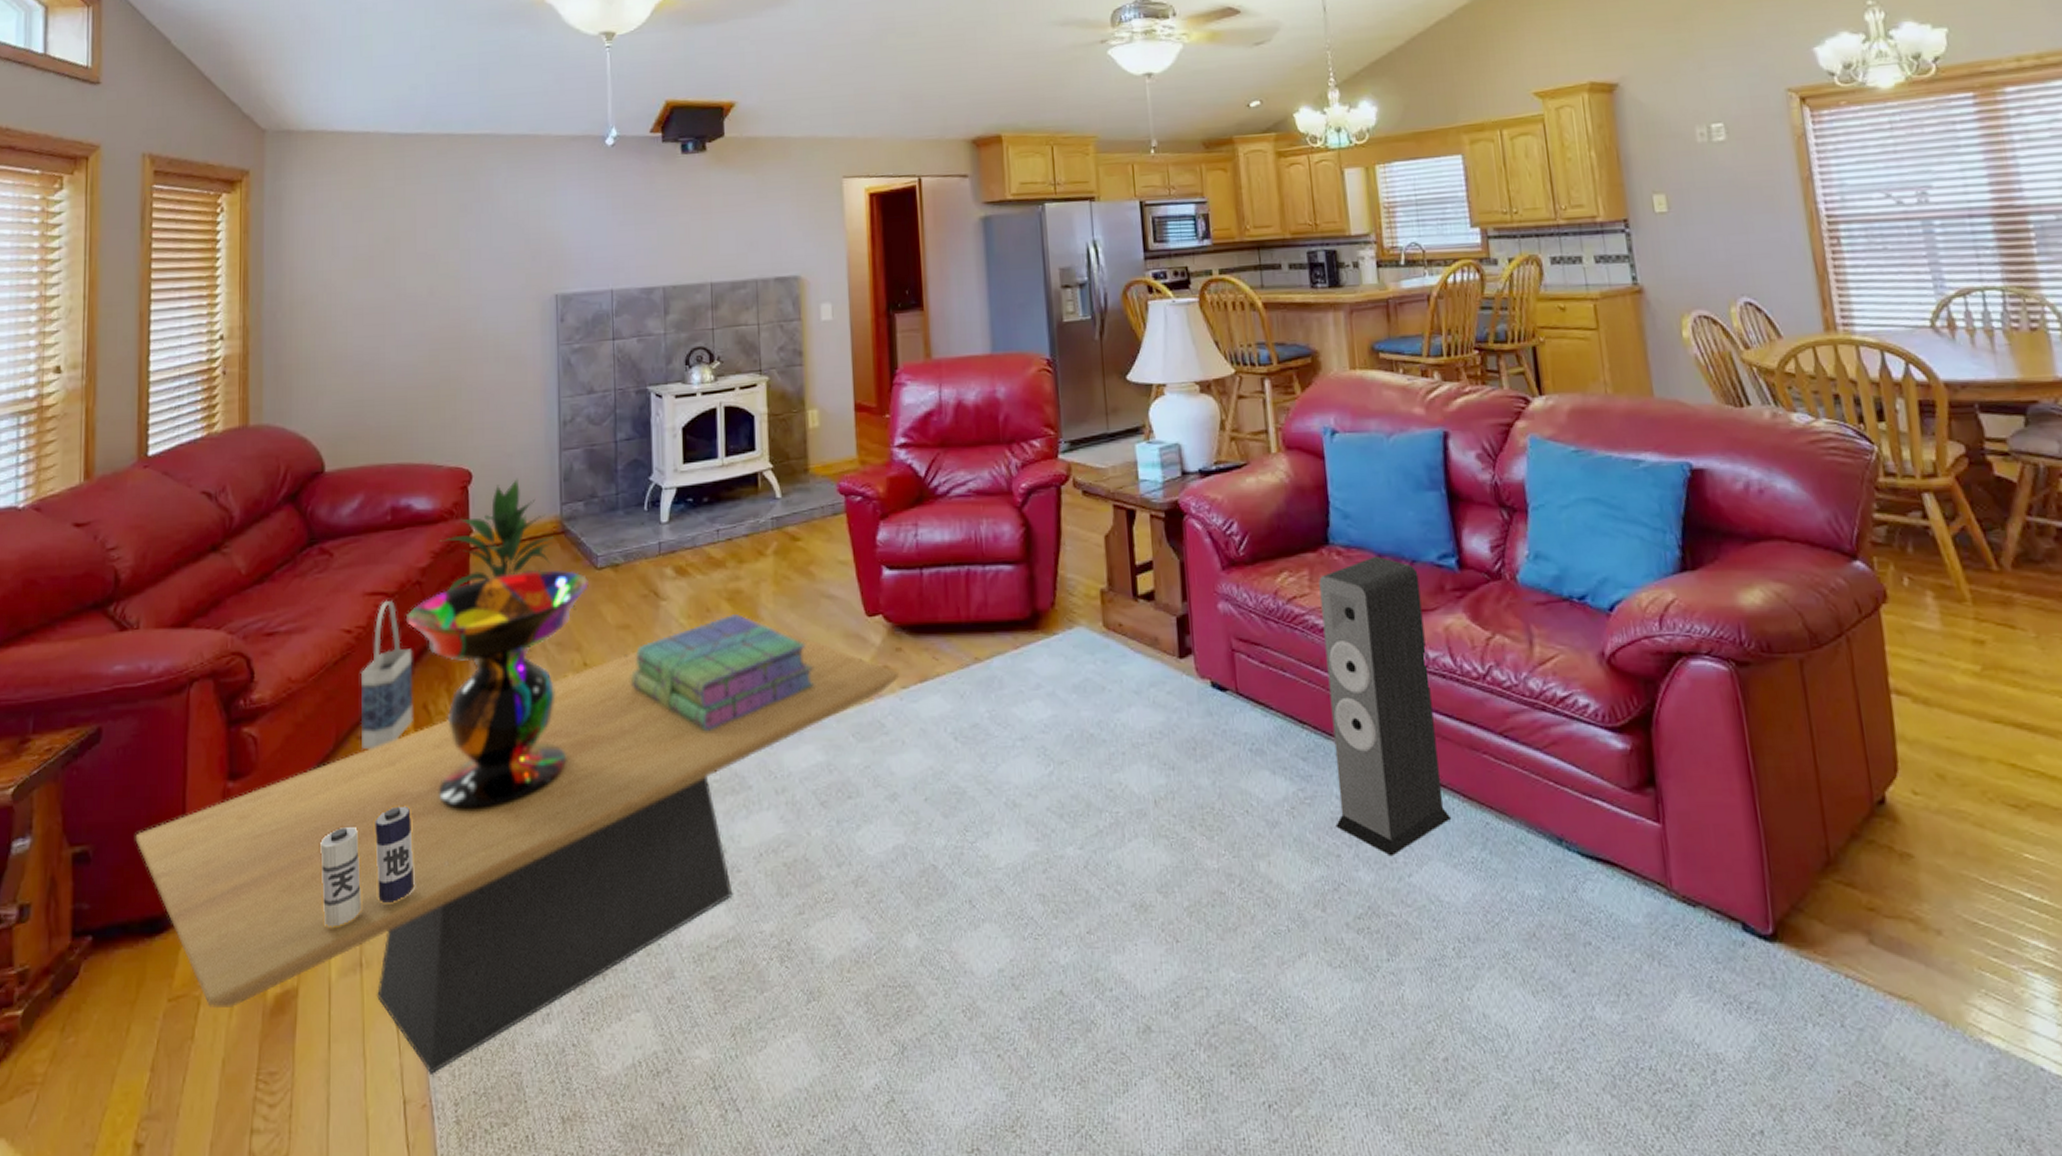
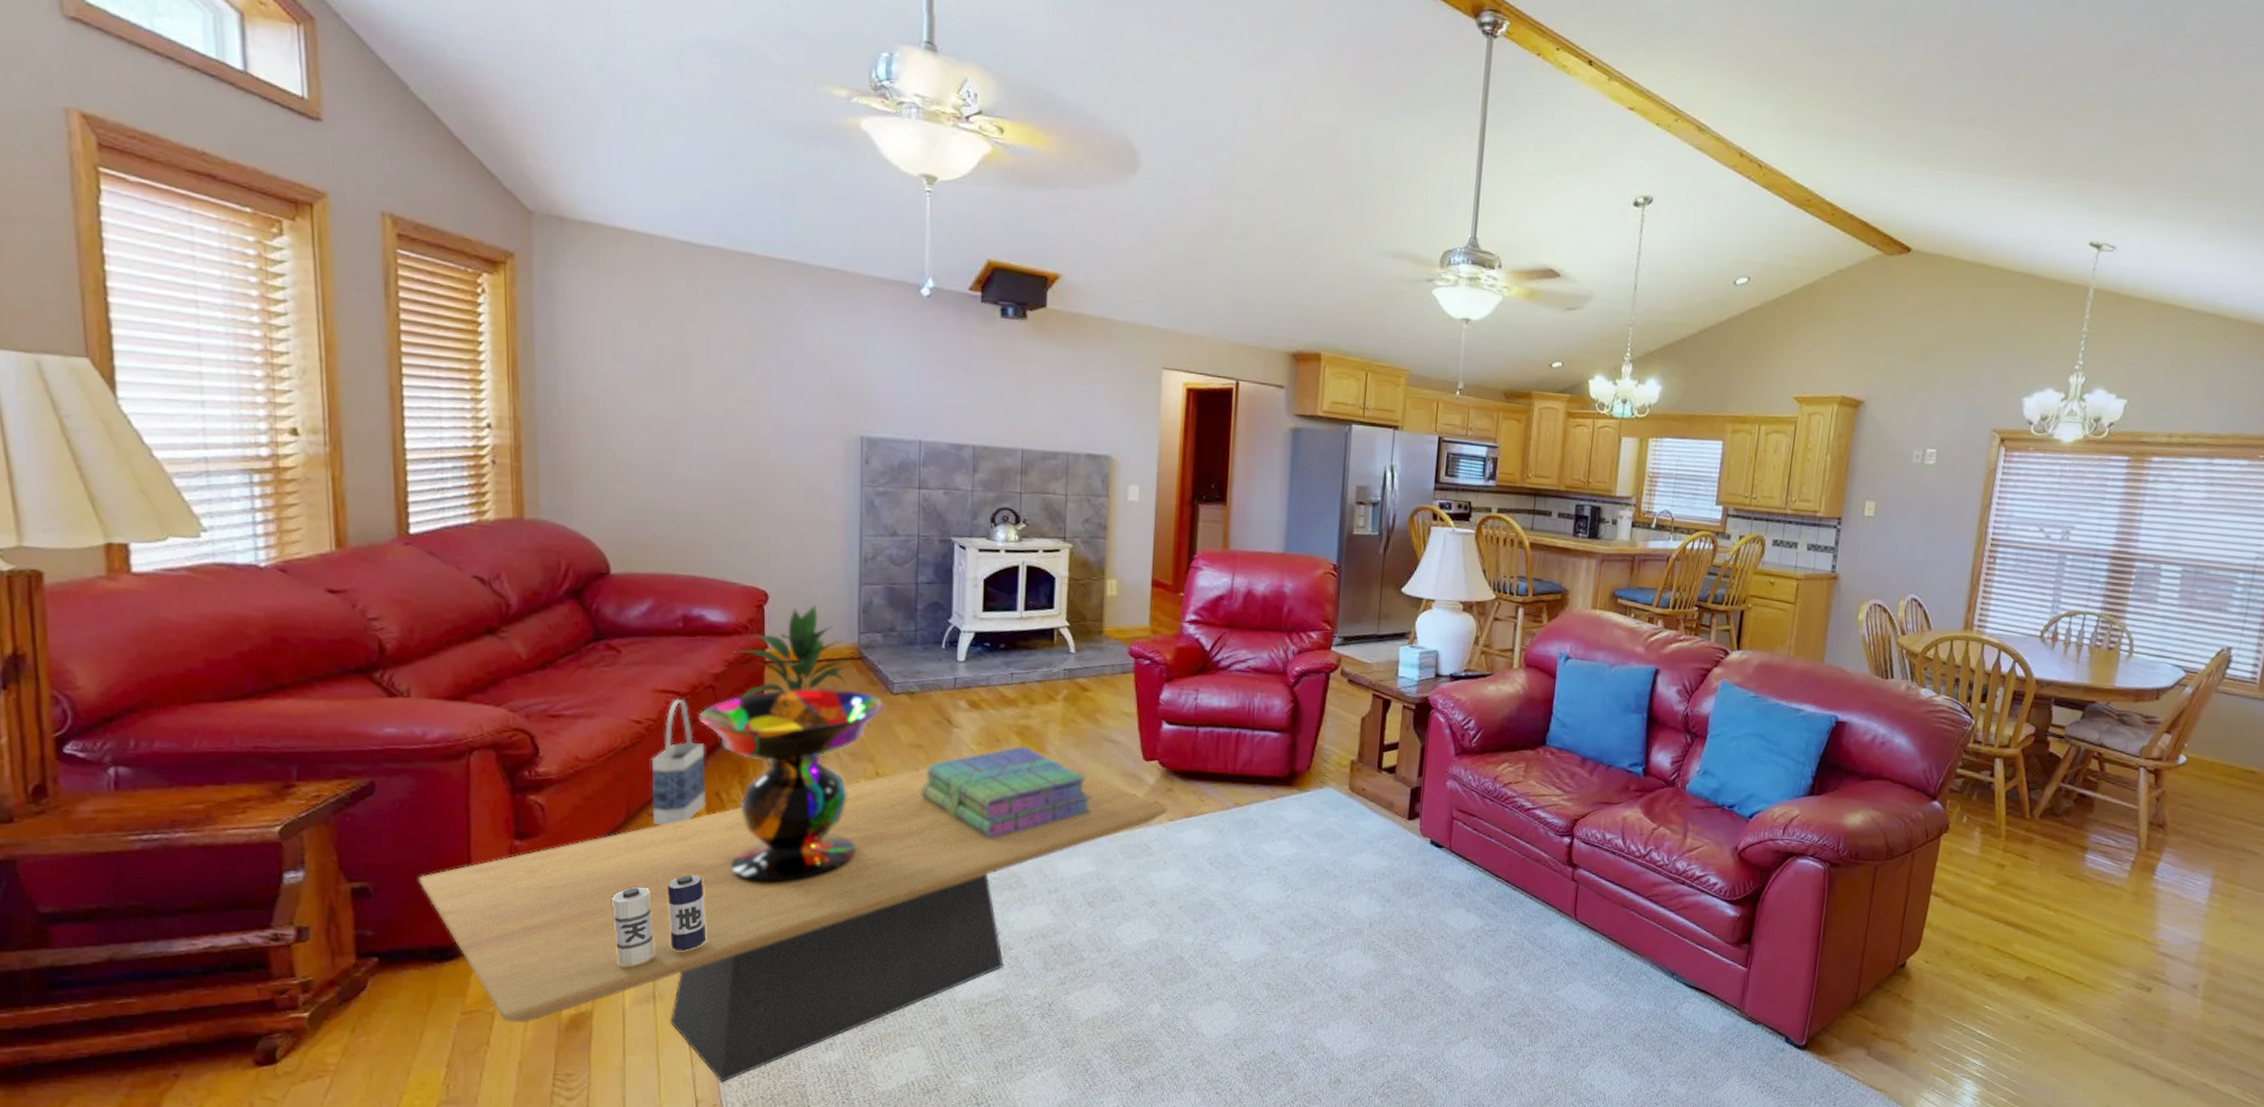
speaker: present [1319,556,1452,857] -> none [1508,758,1611,976]

